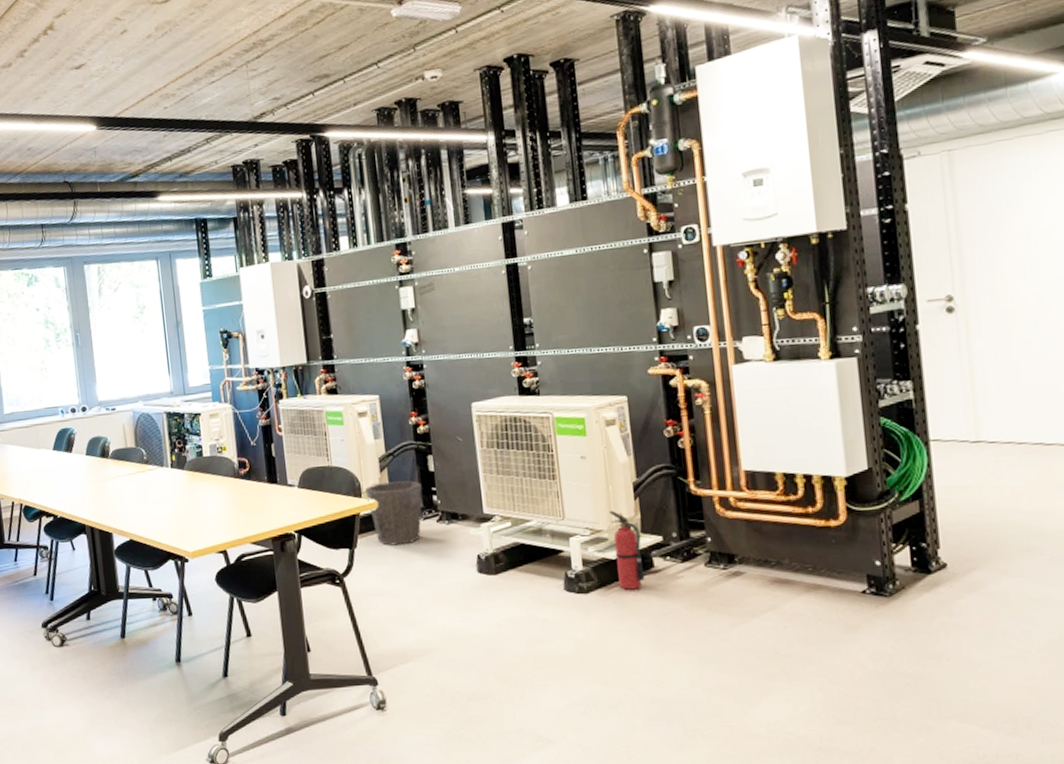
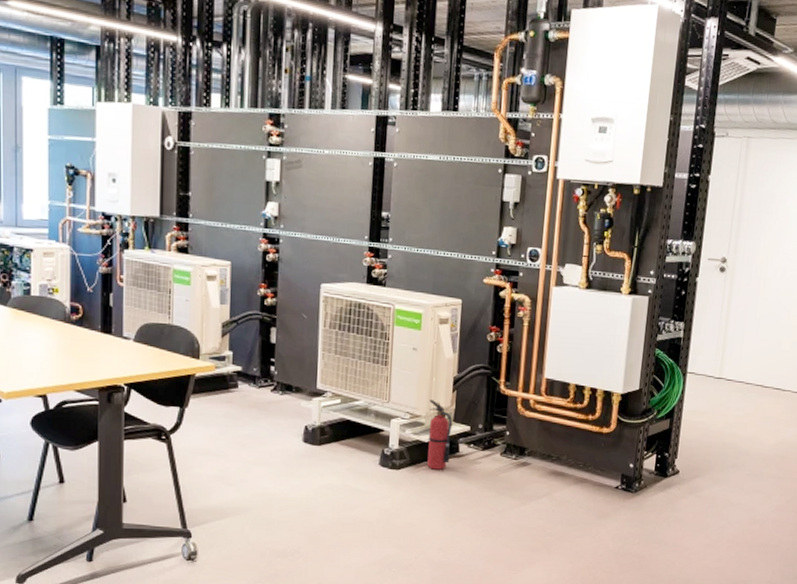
waste bin: present [365,480,422,546] -> none [204,347,261,409]

